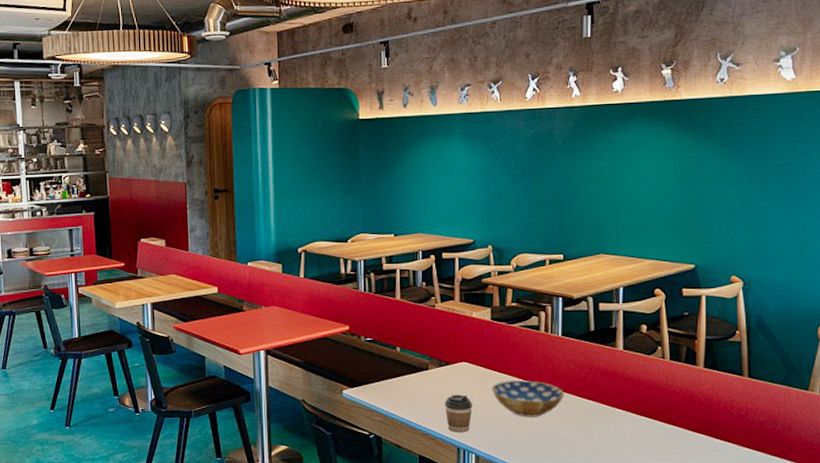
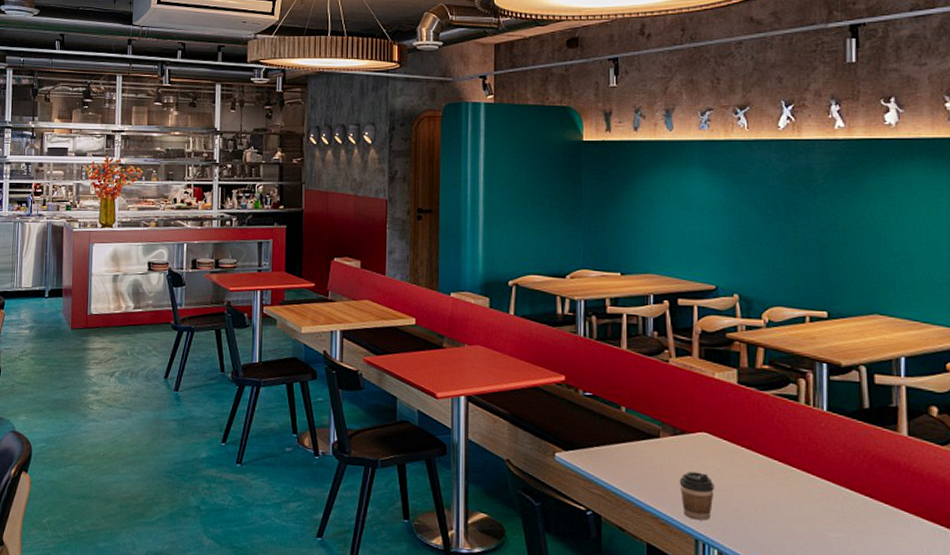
bowl: present [492,380,565,417] -> none [739,460,833,511]

